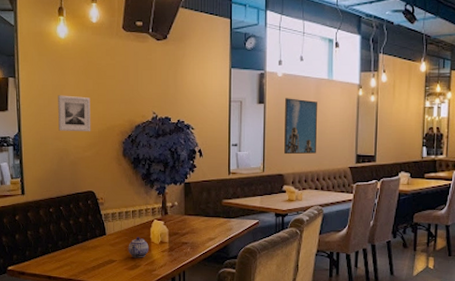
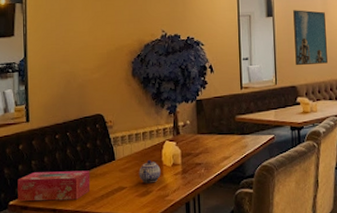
tissue box: none [15,242,83,269] -> present [18,170,91,202]
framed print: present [58,95,91,132] -> none [65,18,99,54]

